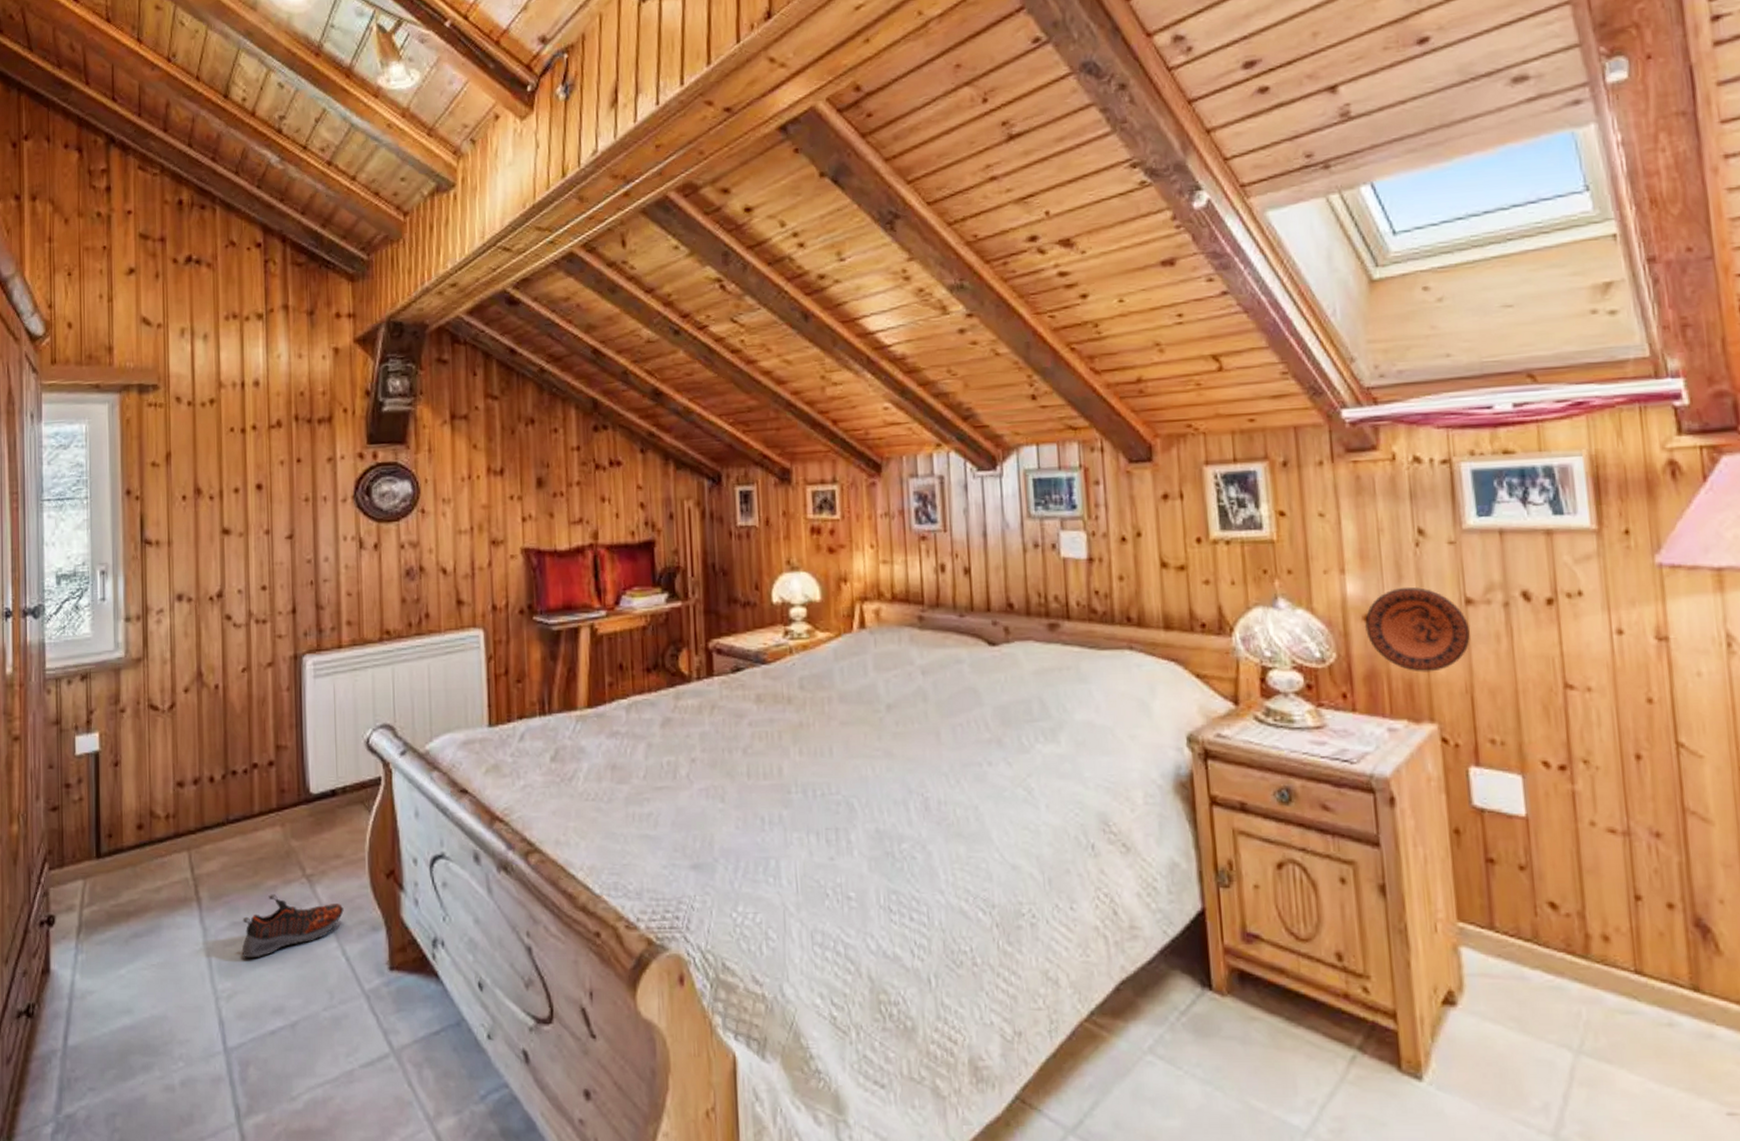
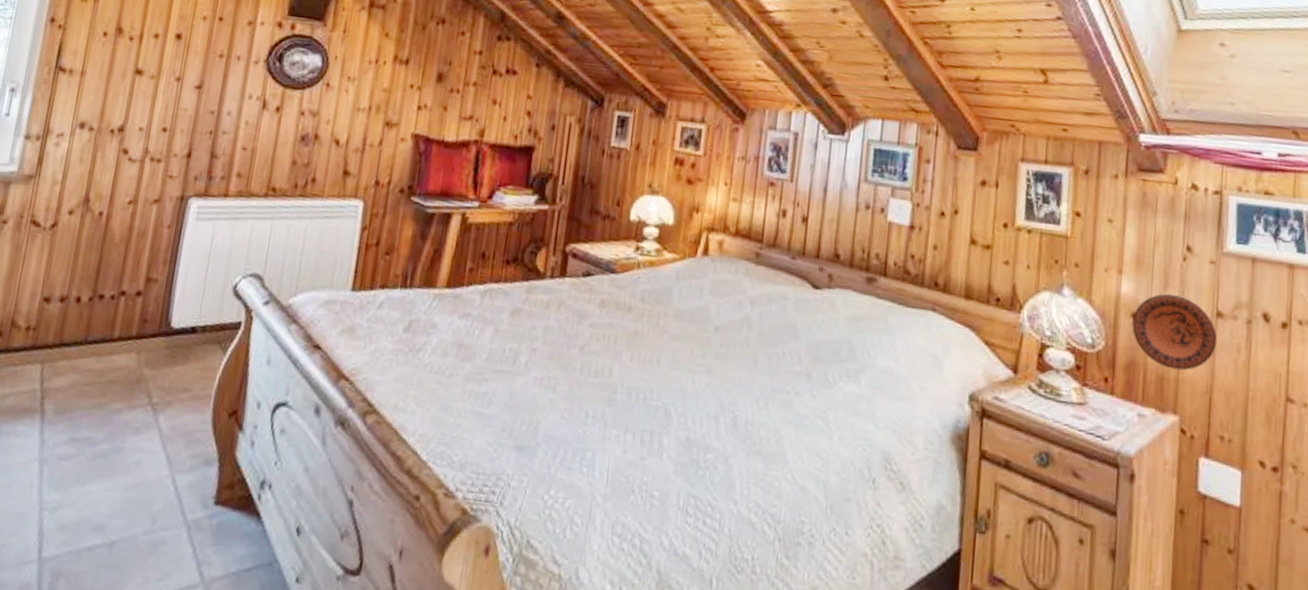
shoe: present [241,894,344,959] -> none [74,416,182,475]

